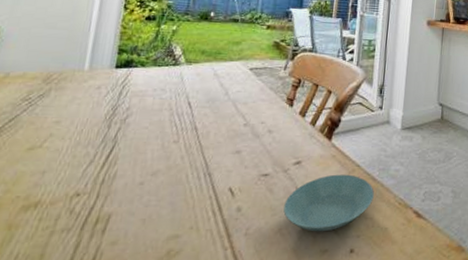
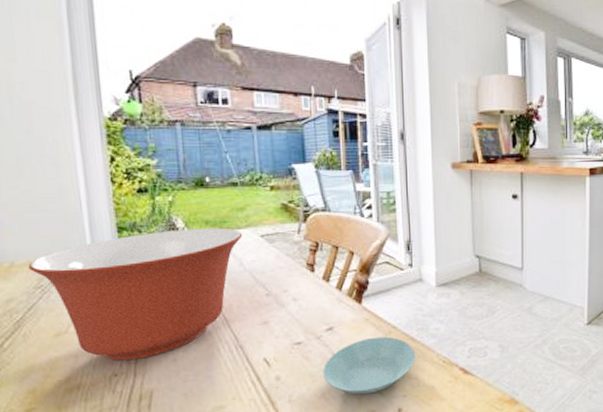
mixing bowl: none [21,56,234,179] -> present [28,227,243,360]

